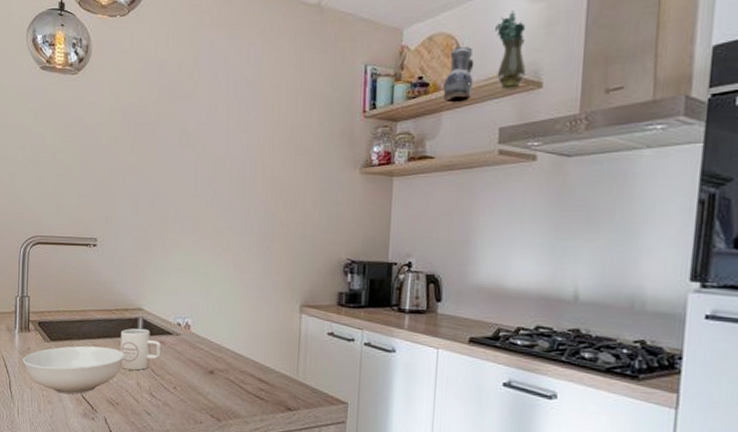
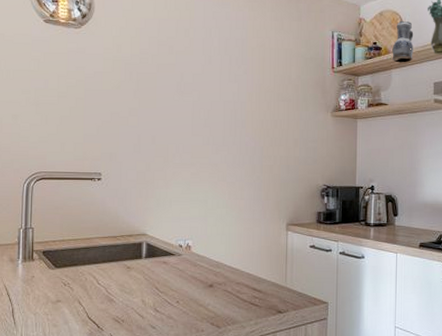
bowl: present [23,345,126,395] -> none [26,270,131,317]
mug: present [120,328,162,371] -> none [125,251,165,290]

